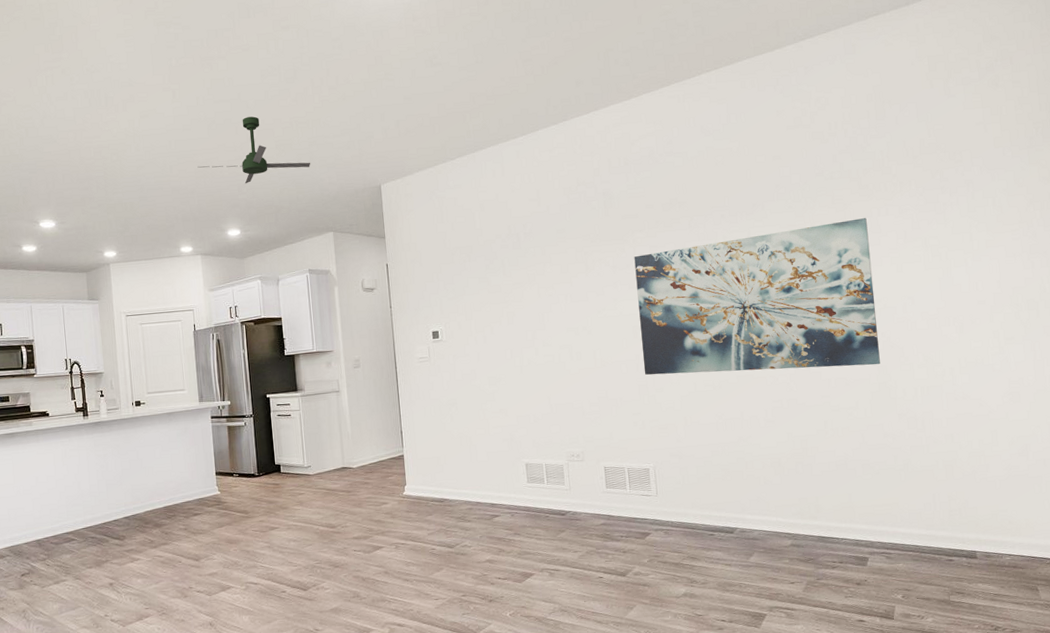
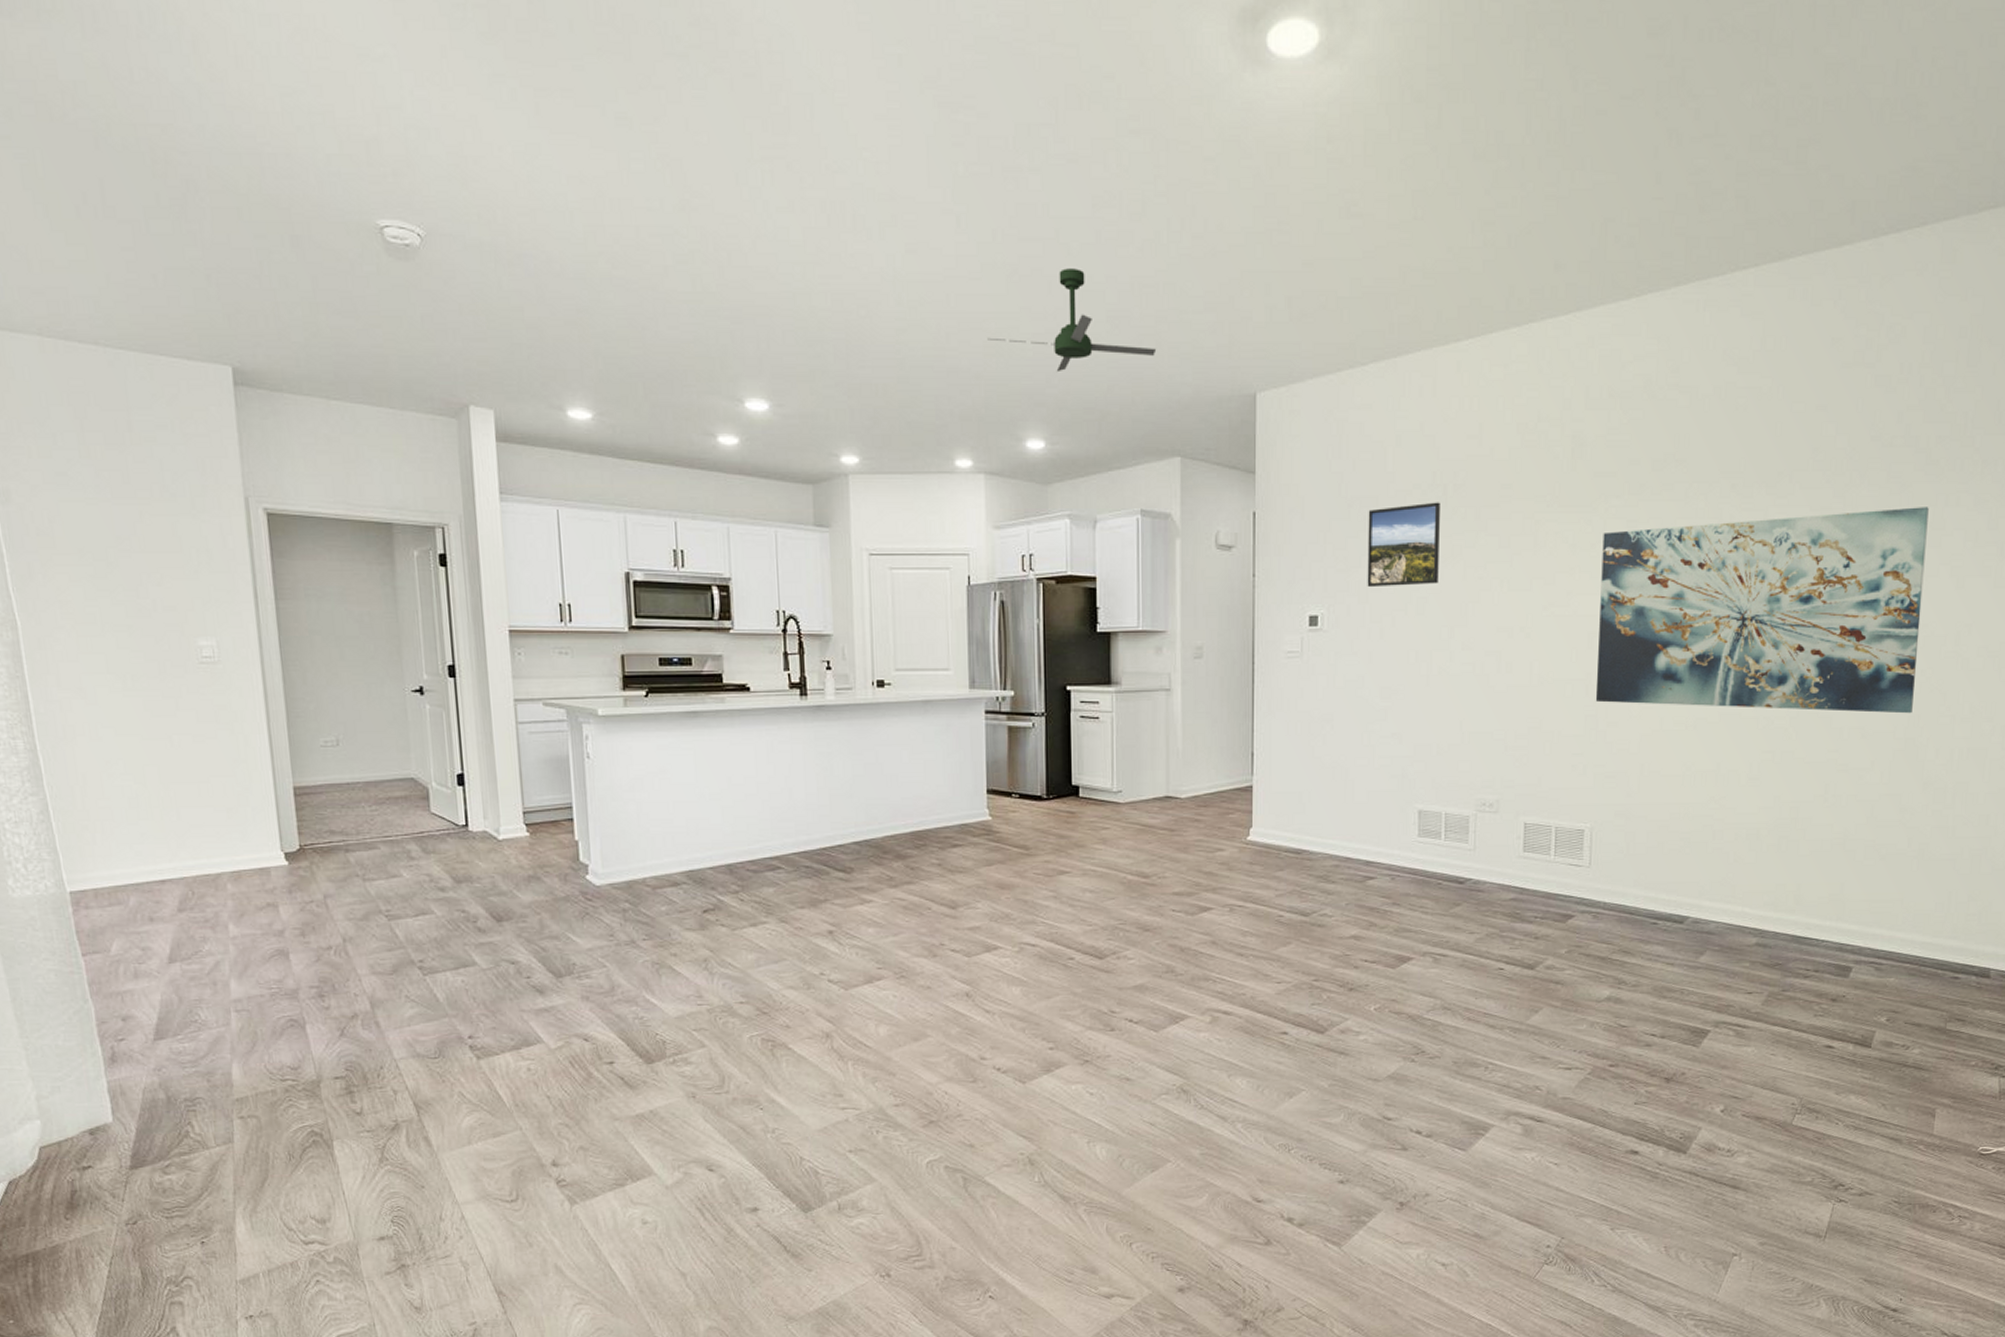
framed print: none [466,246,521,309] -> present [1367,502,1440,588]

